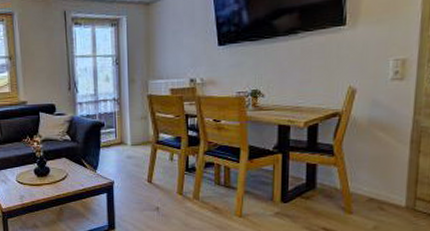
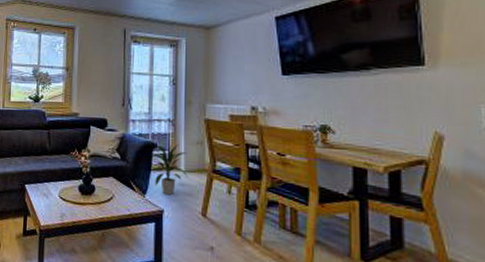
indoor plant: none [100,121,134,169] -> present [151,143,188,196]

